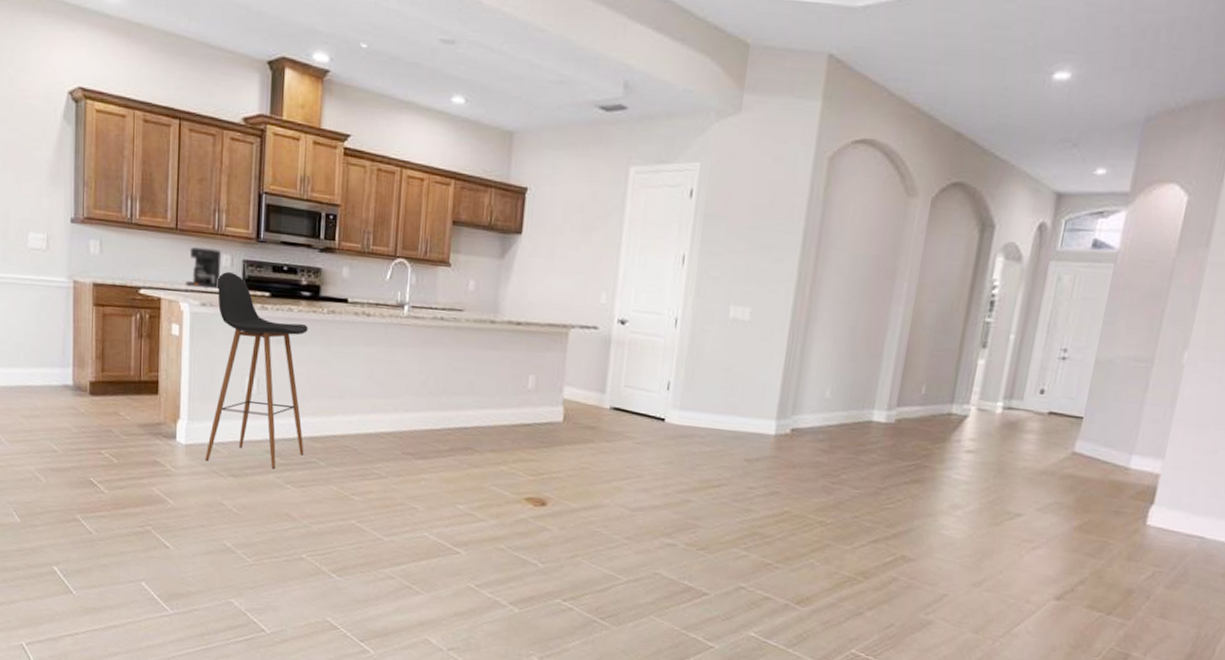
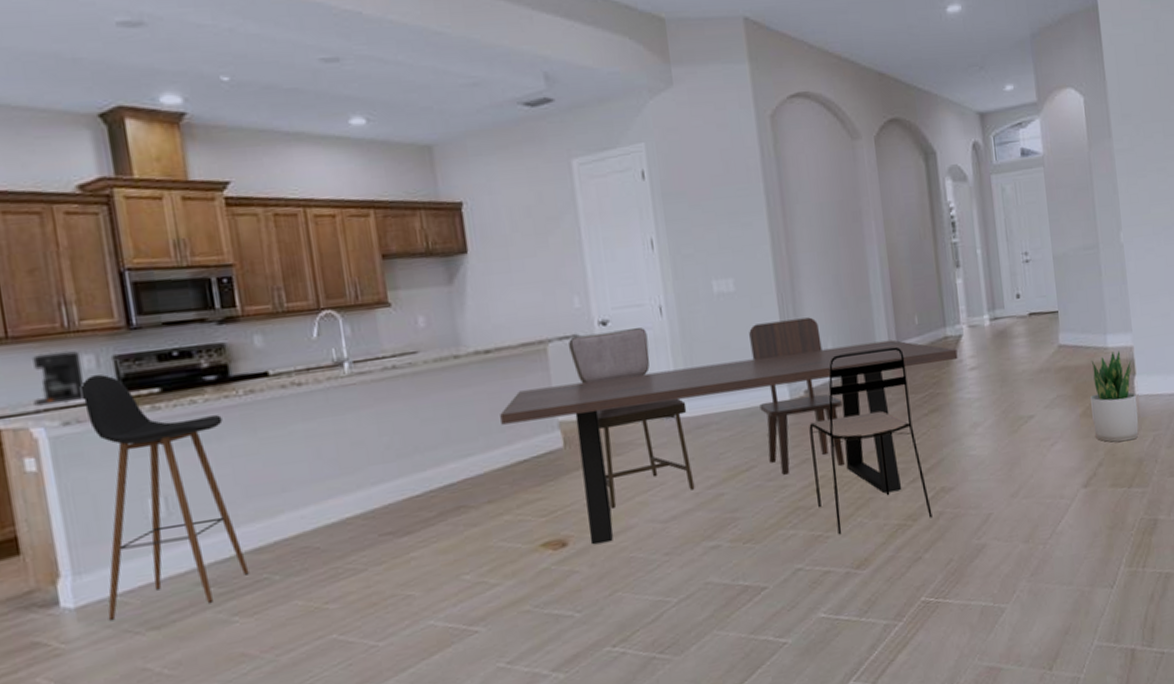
dining table: none [516,364,958,547] -> present [500,340,958,544]
dining chair: none [586,328,678,490] -> present [568,328,695,509]
dining chair: none [740,356,825,507] -> present [749,317,845,475]
dining chair: none [775,403,901,581] -> present [809,346,933,535]
planter: none [1085,474,1153,569] -> present [1090,351,1139,443]

